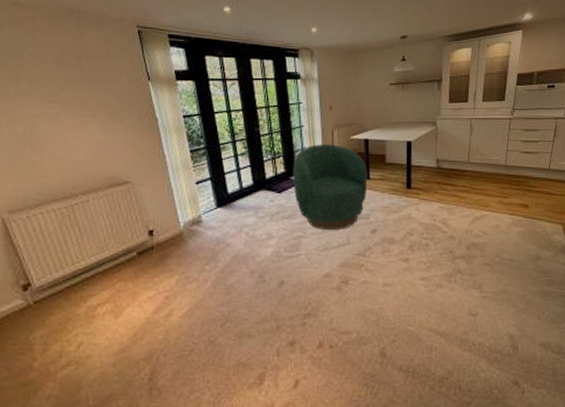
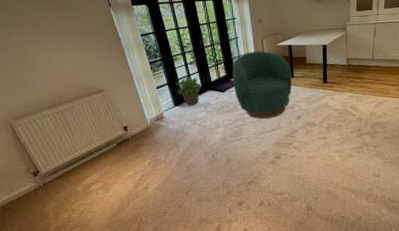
potted plant: none [220,171,253,208] -> present [175,76,202,106]

